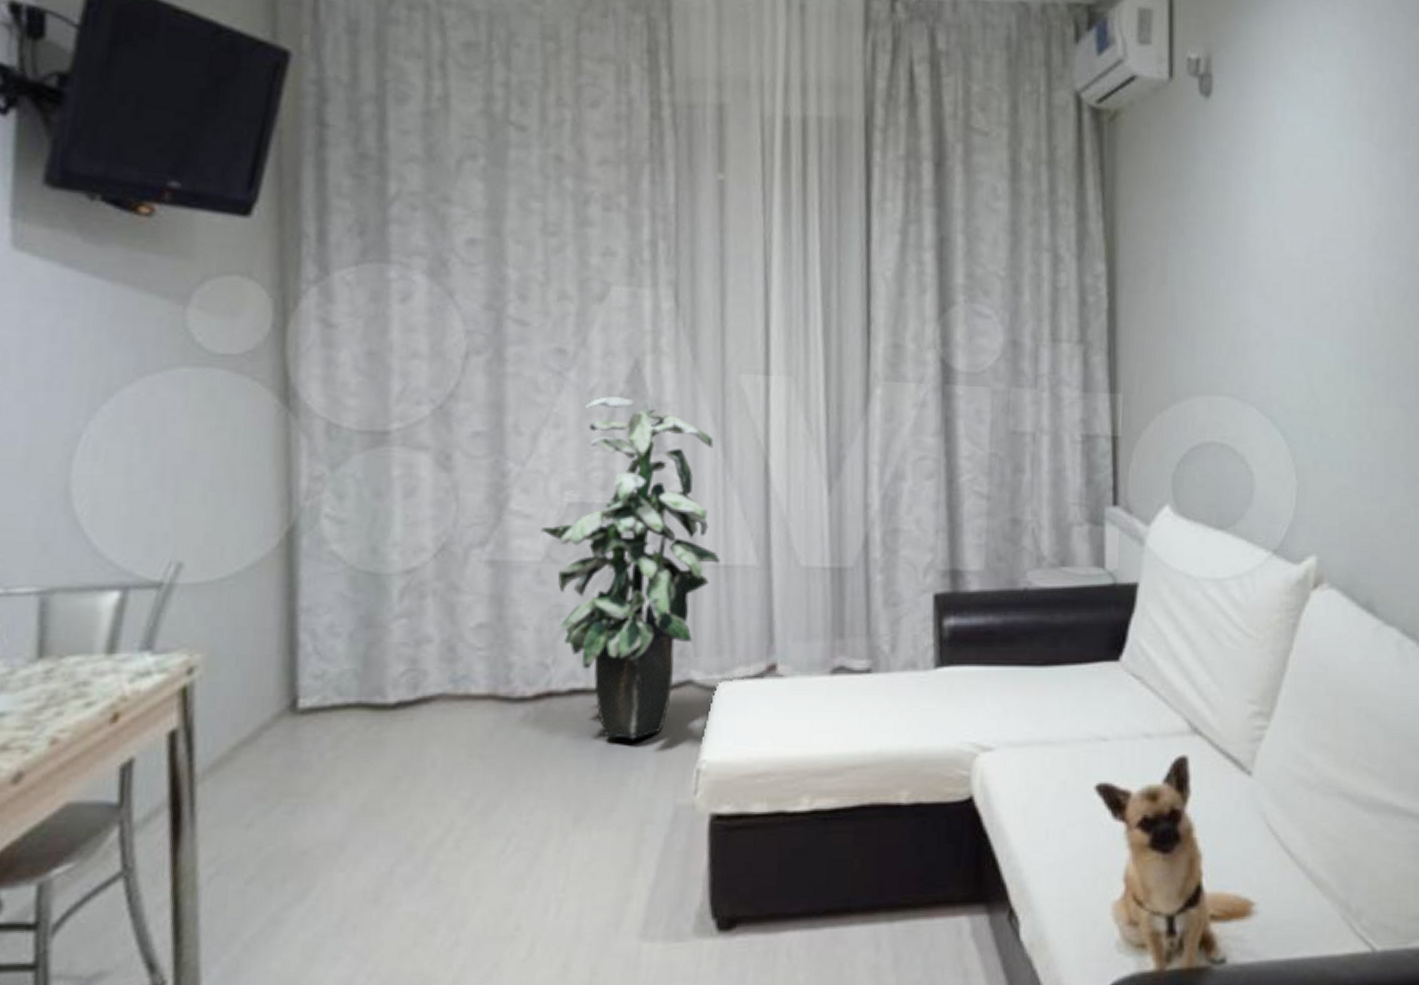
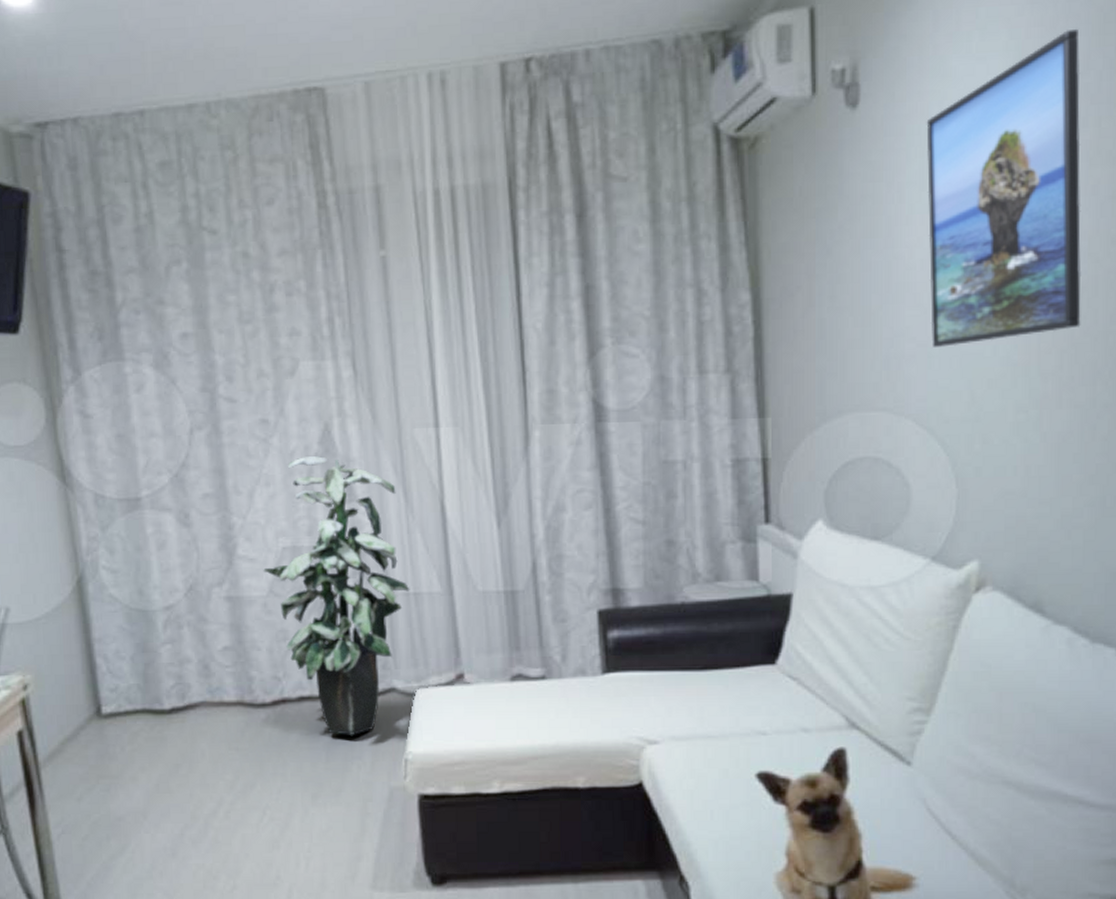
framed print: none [1271,55,1405,338] -> present [926,28,1082,348]

